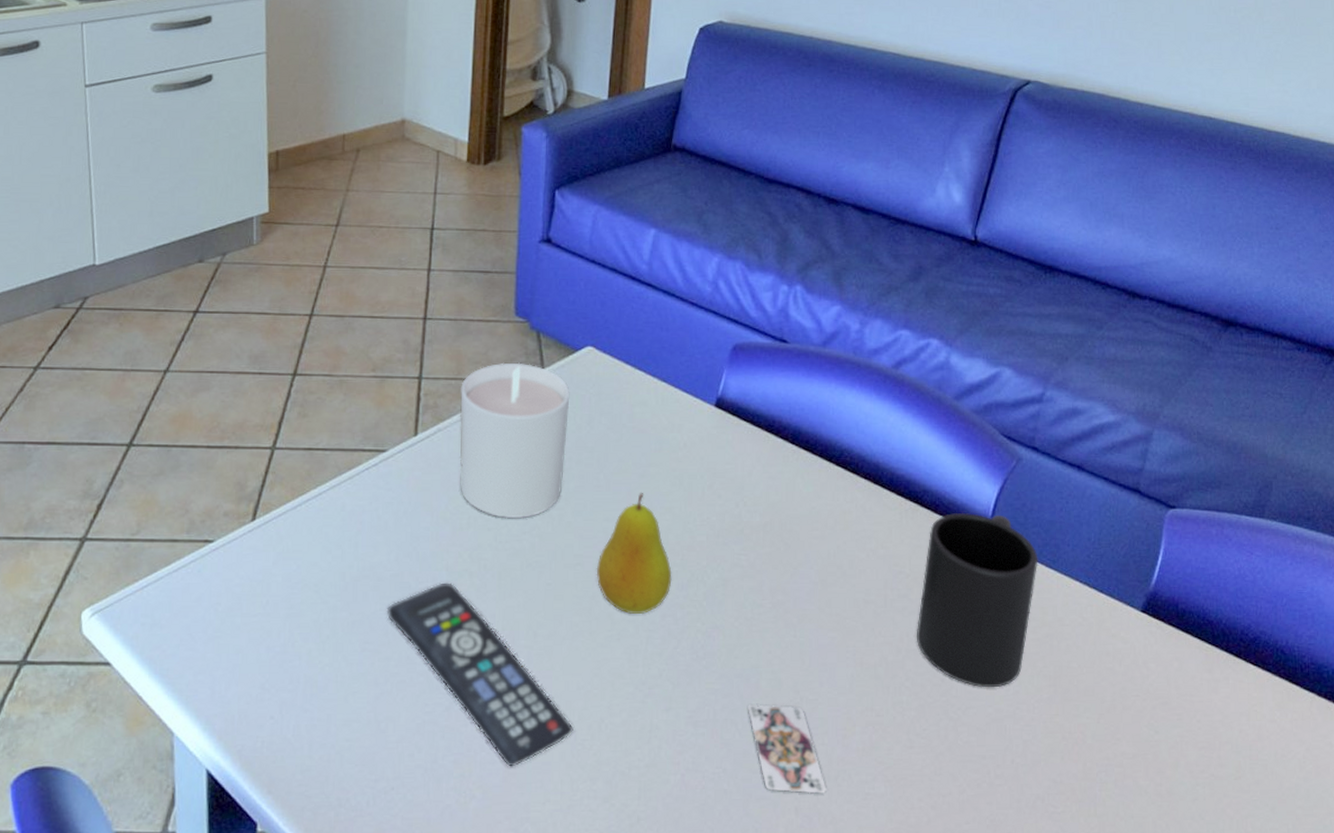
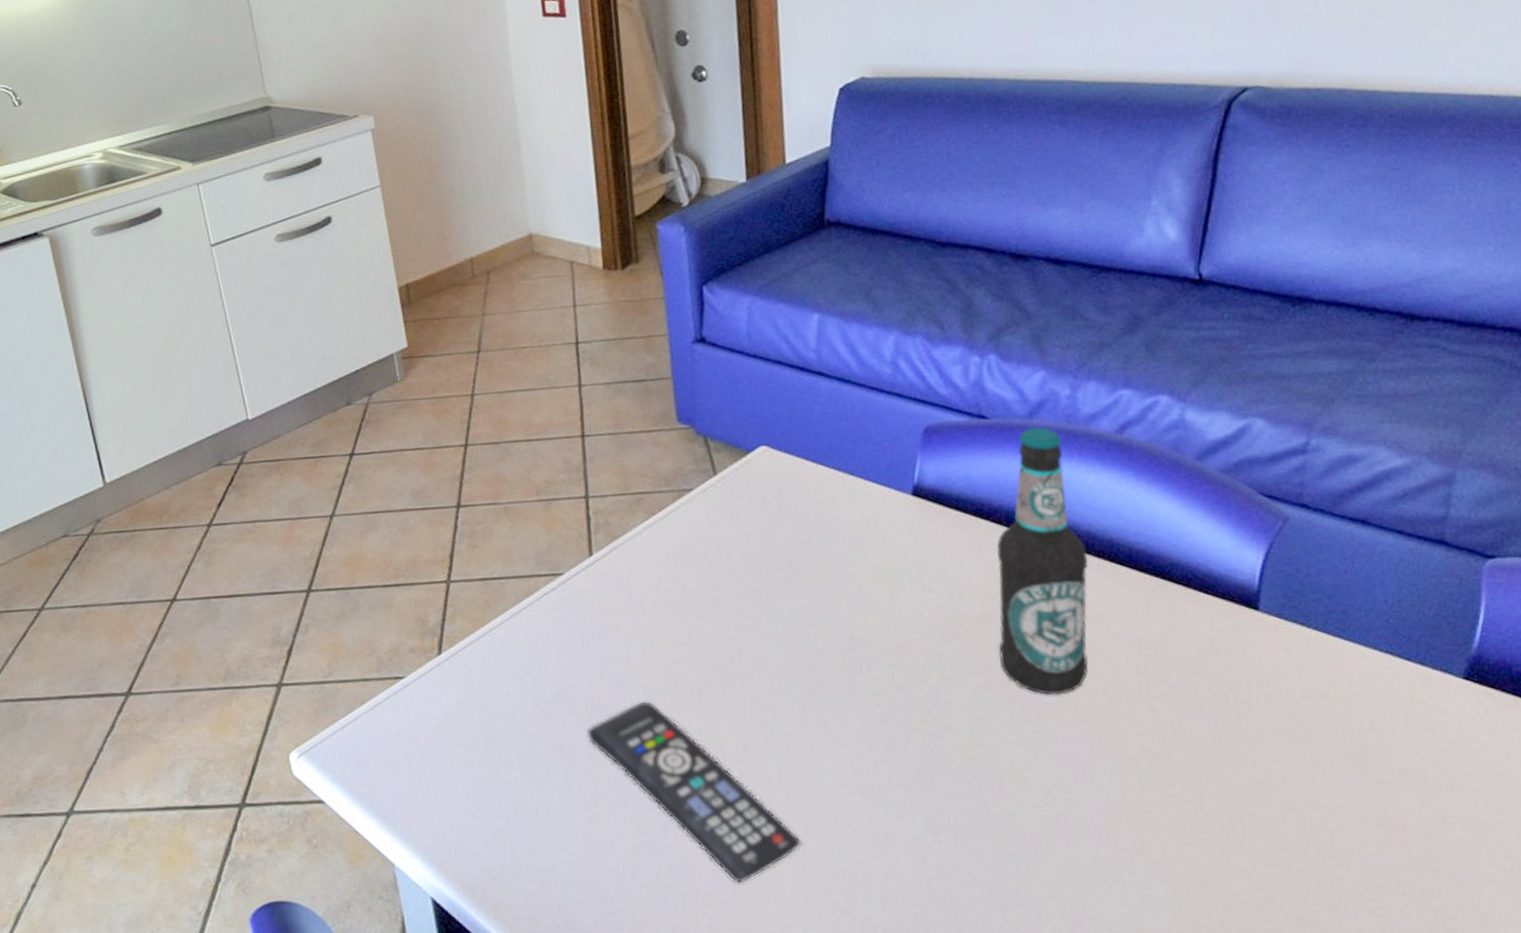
candle: present [459,362,570,519] -> none [631,470,754,633]
fruit: present [596,493,672,615] -> none [802,594,888,721]
card: present [748,703,827,794] -> none [992,805,1096,898]
bottle: none [771,355,856,603] -> present [997,426,1089,695]
mug: present [917,512,1038,688] -> none [1181,583,1324,776]

